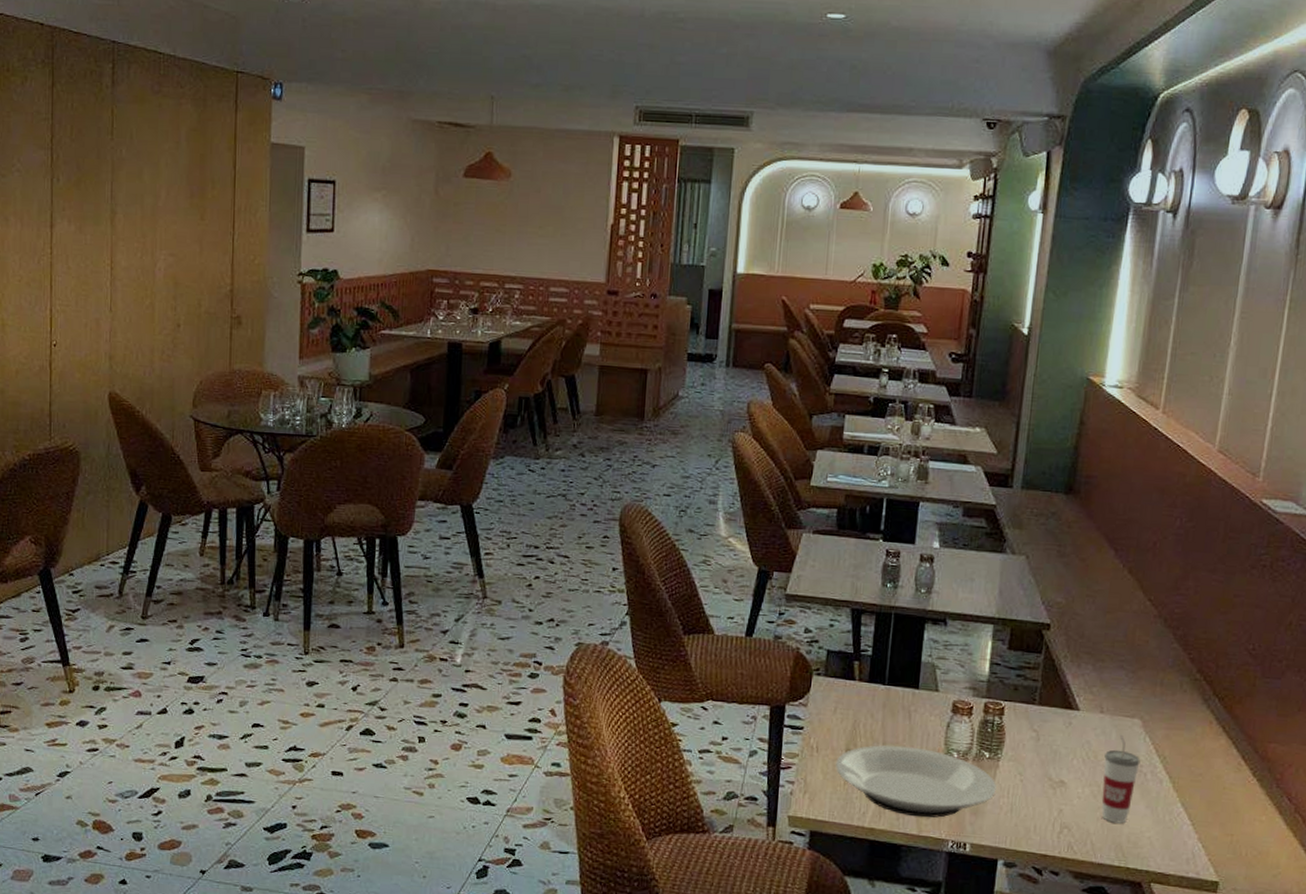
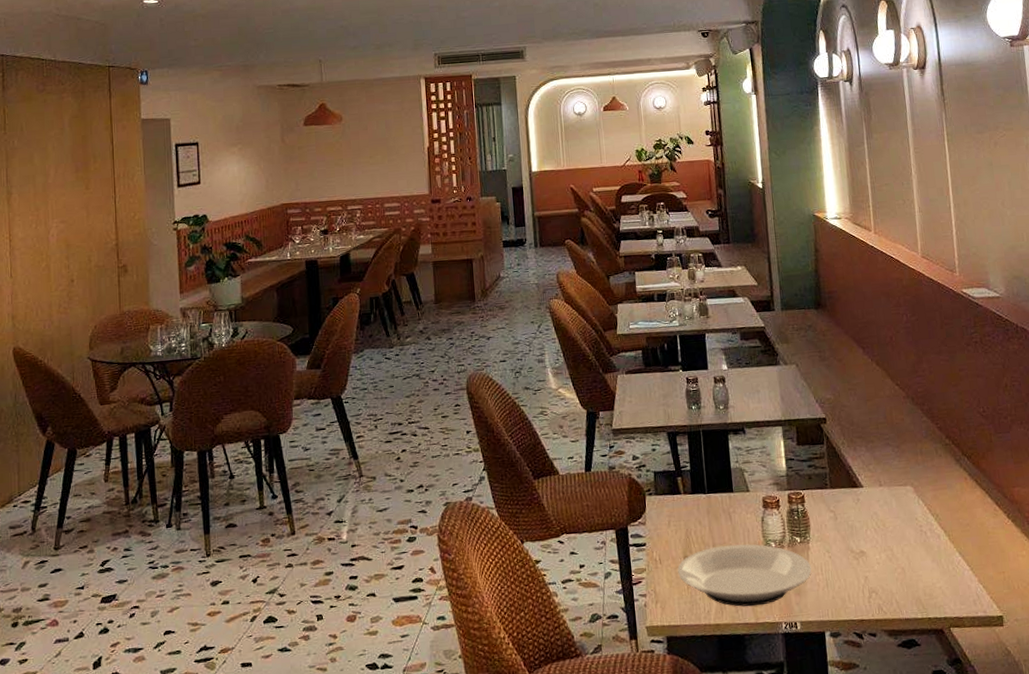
cup: present [1101,734,1141,824] -> none [890,501,921,580]

